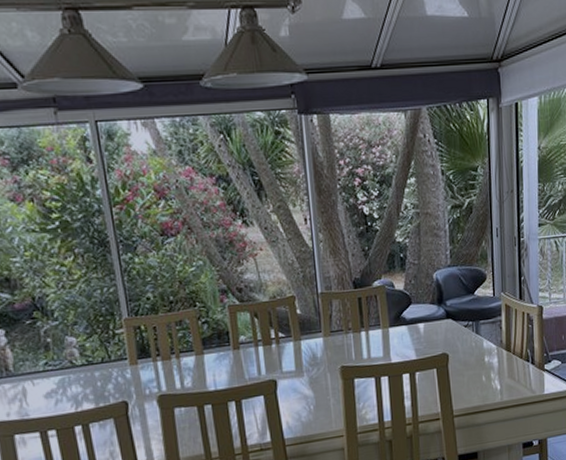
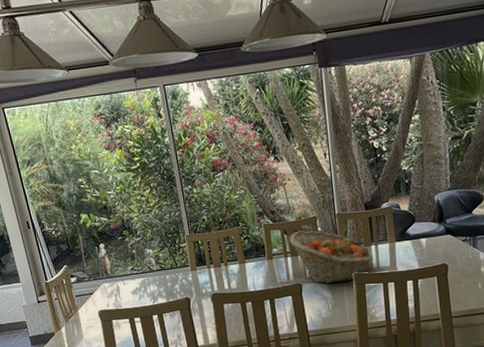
fruit basket: none [260,312,363,380] -> present [289,230,373,284]

